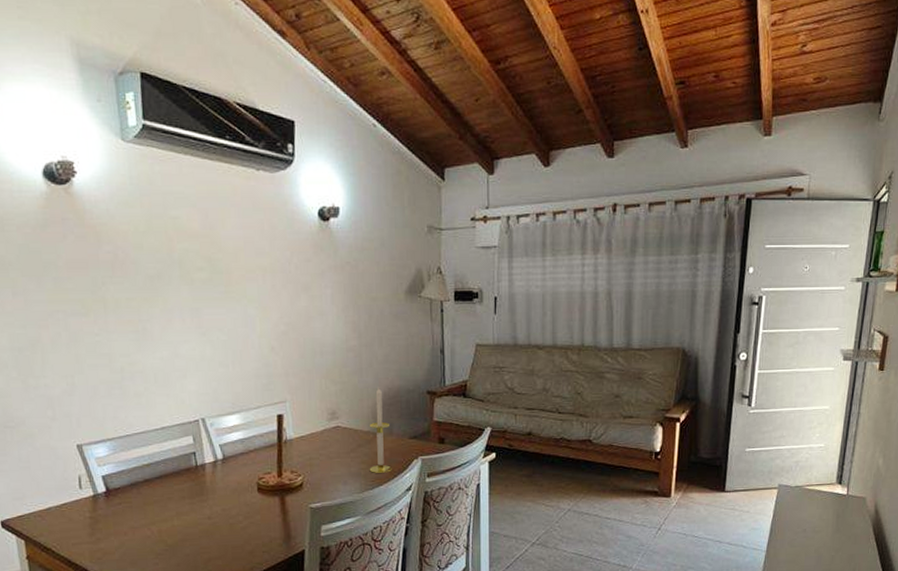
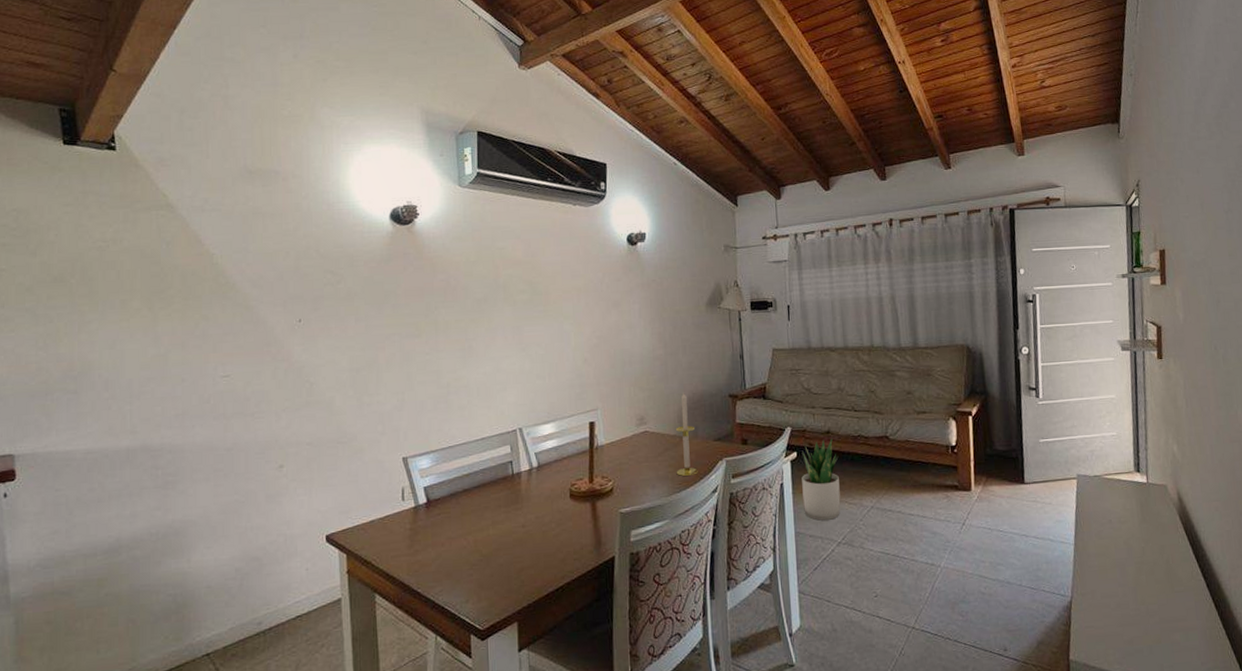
planter: none [499,440,539,521] -> present [802,438,841,521]

